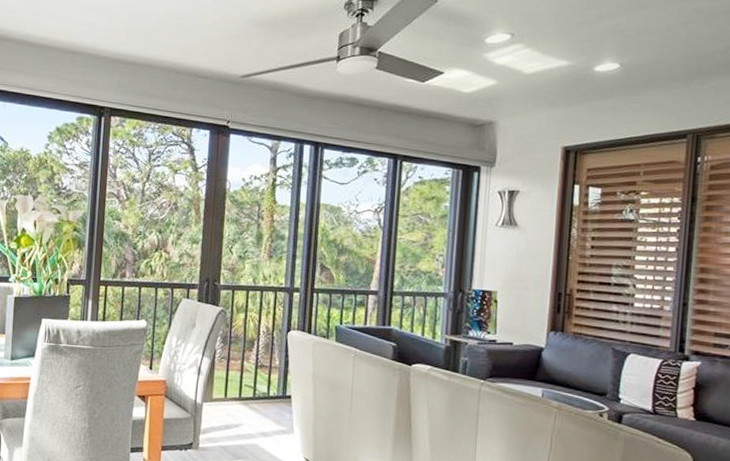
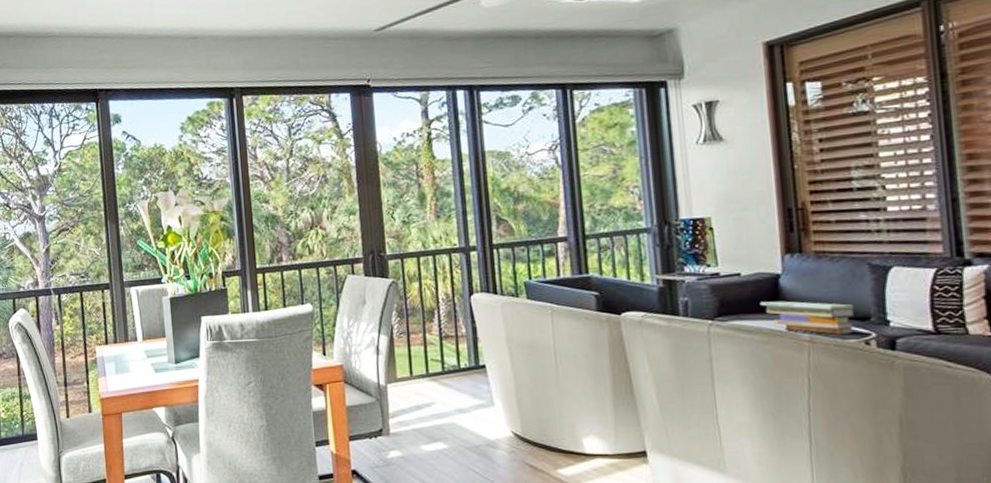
books: none [524,369,596,406] -> present [759,301,856,335]

